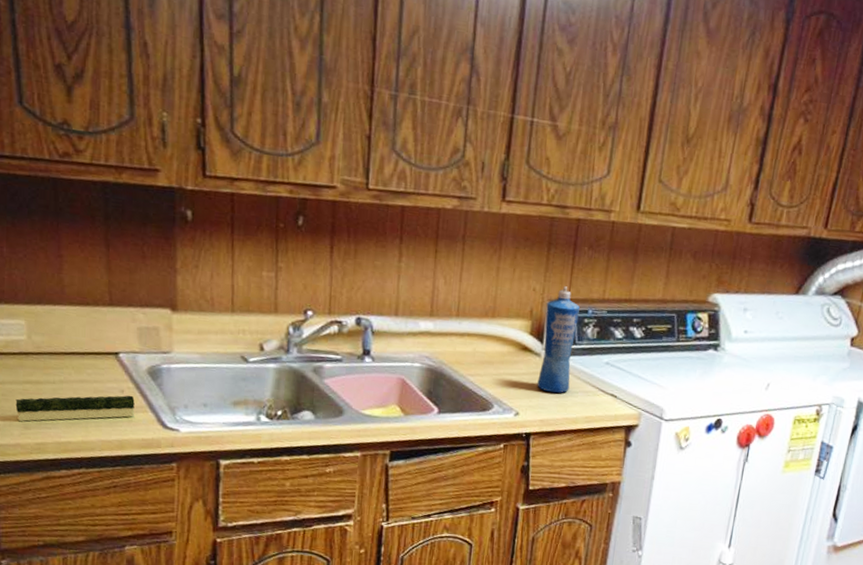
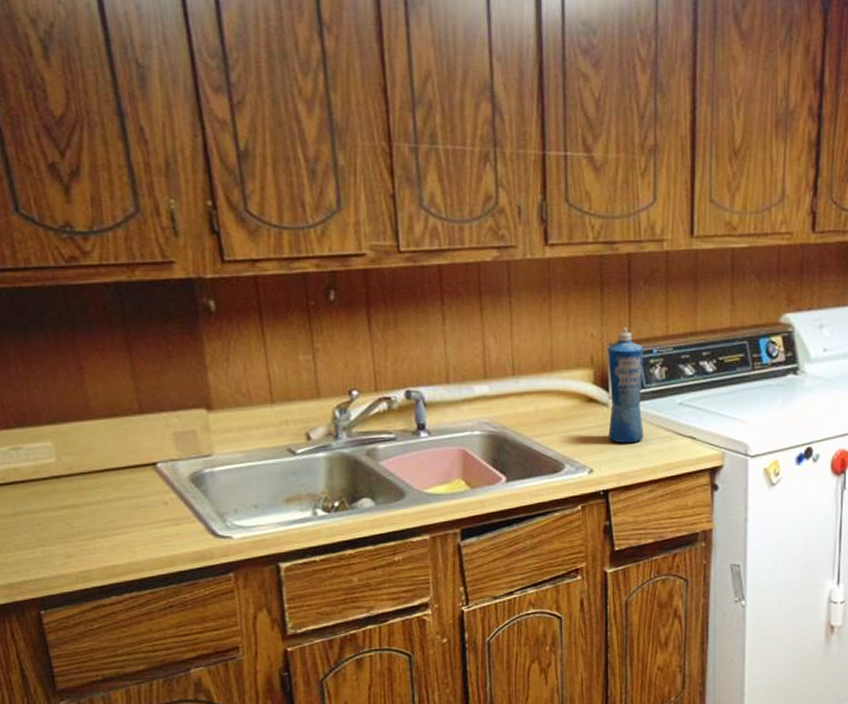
sponge: present [15,395,135,422] -> none [53,506,182,550]

